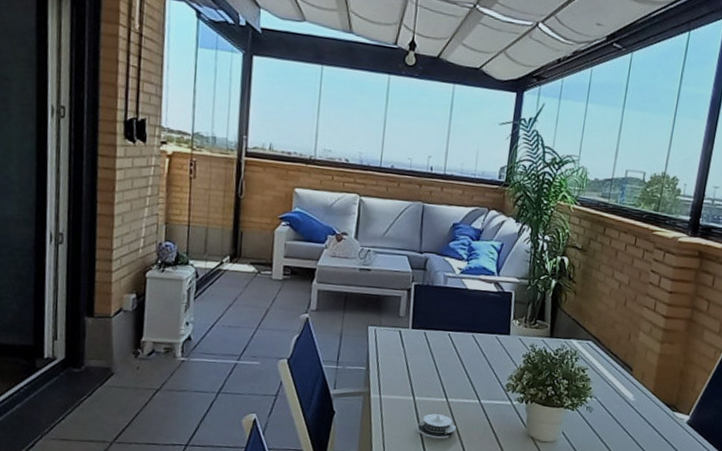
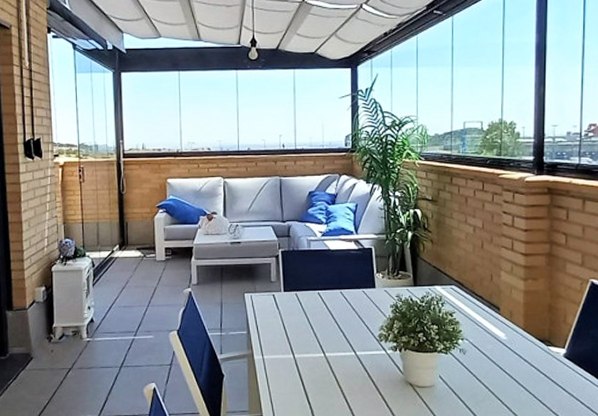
architectural model: present [417,413,456,439] -> none [300,368,337,392]

